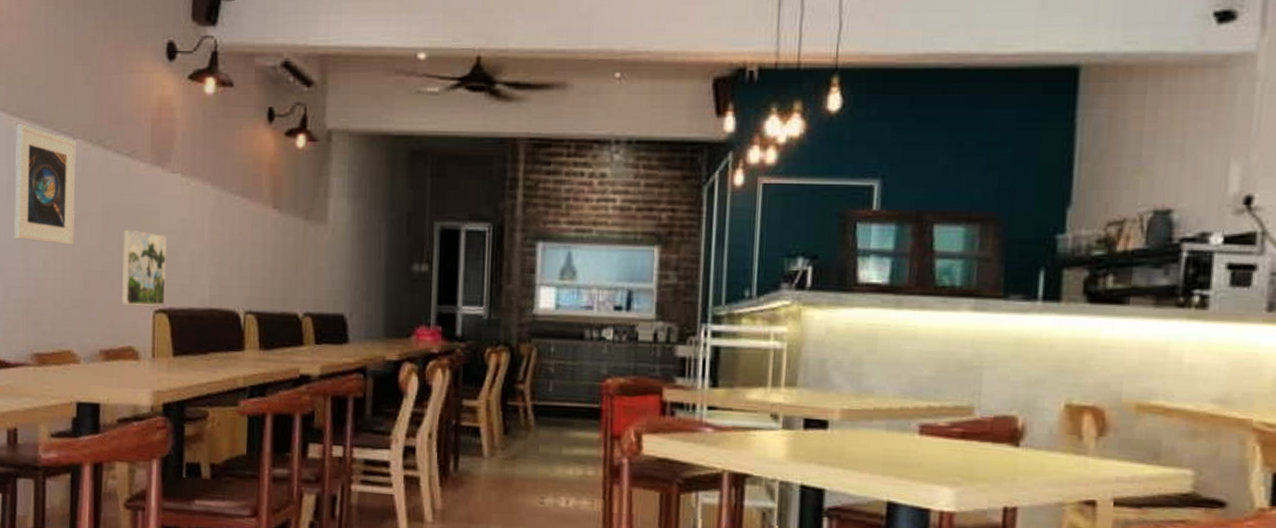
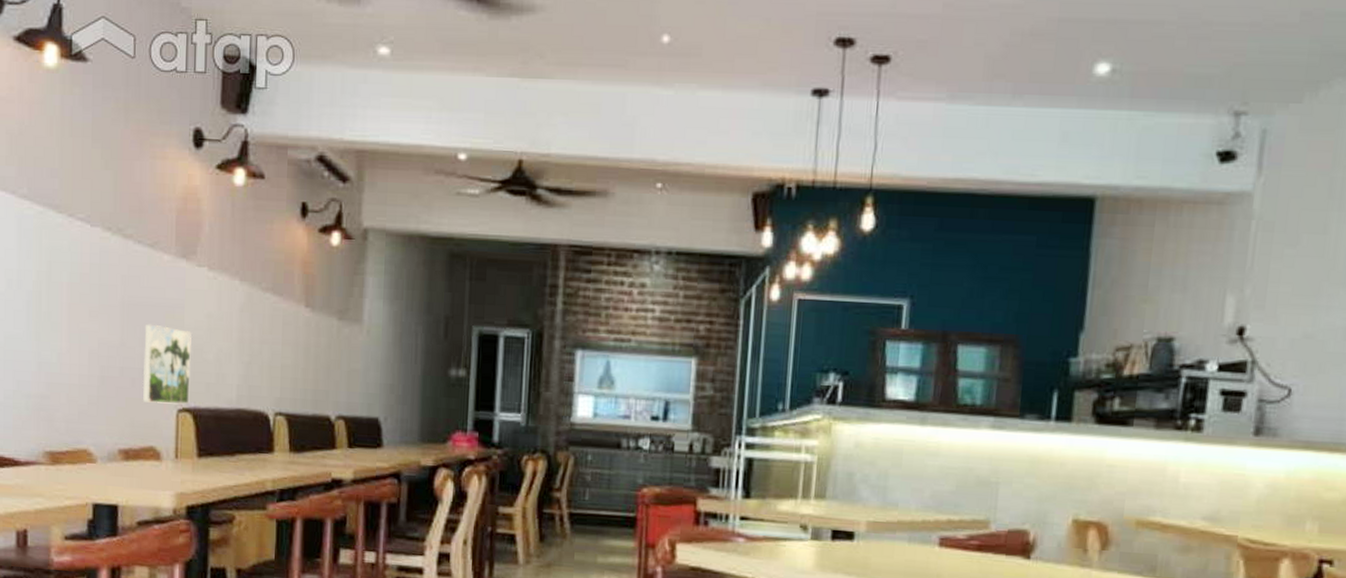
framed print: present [14,124,76,245] -> none [25,208,94,338]

